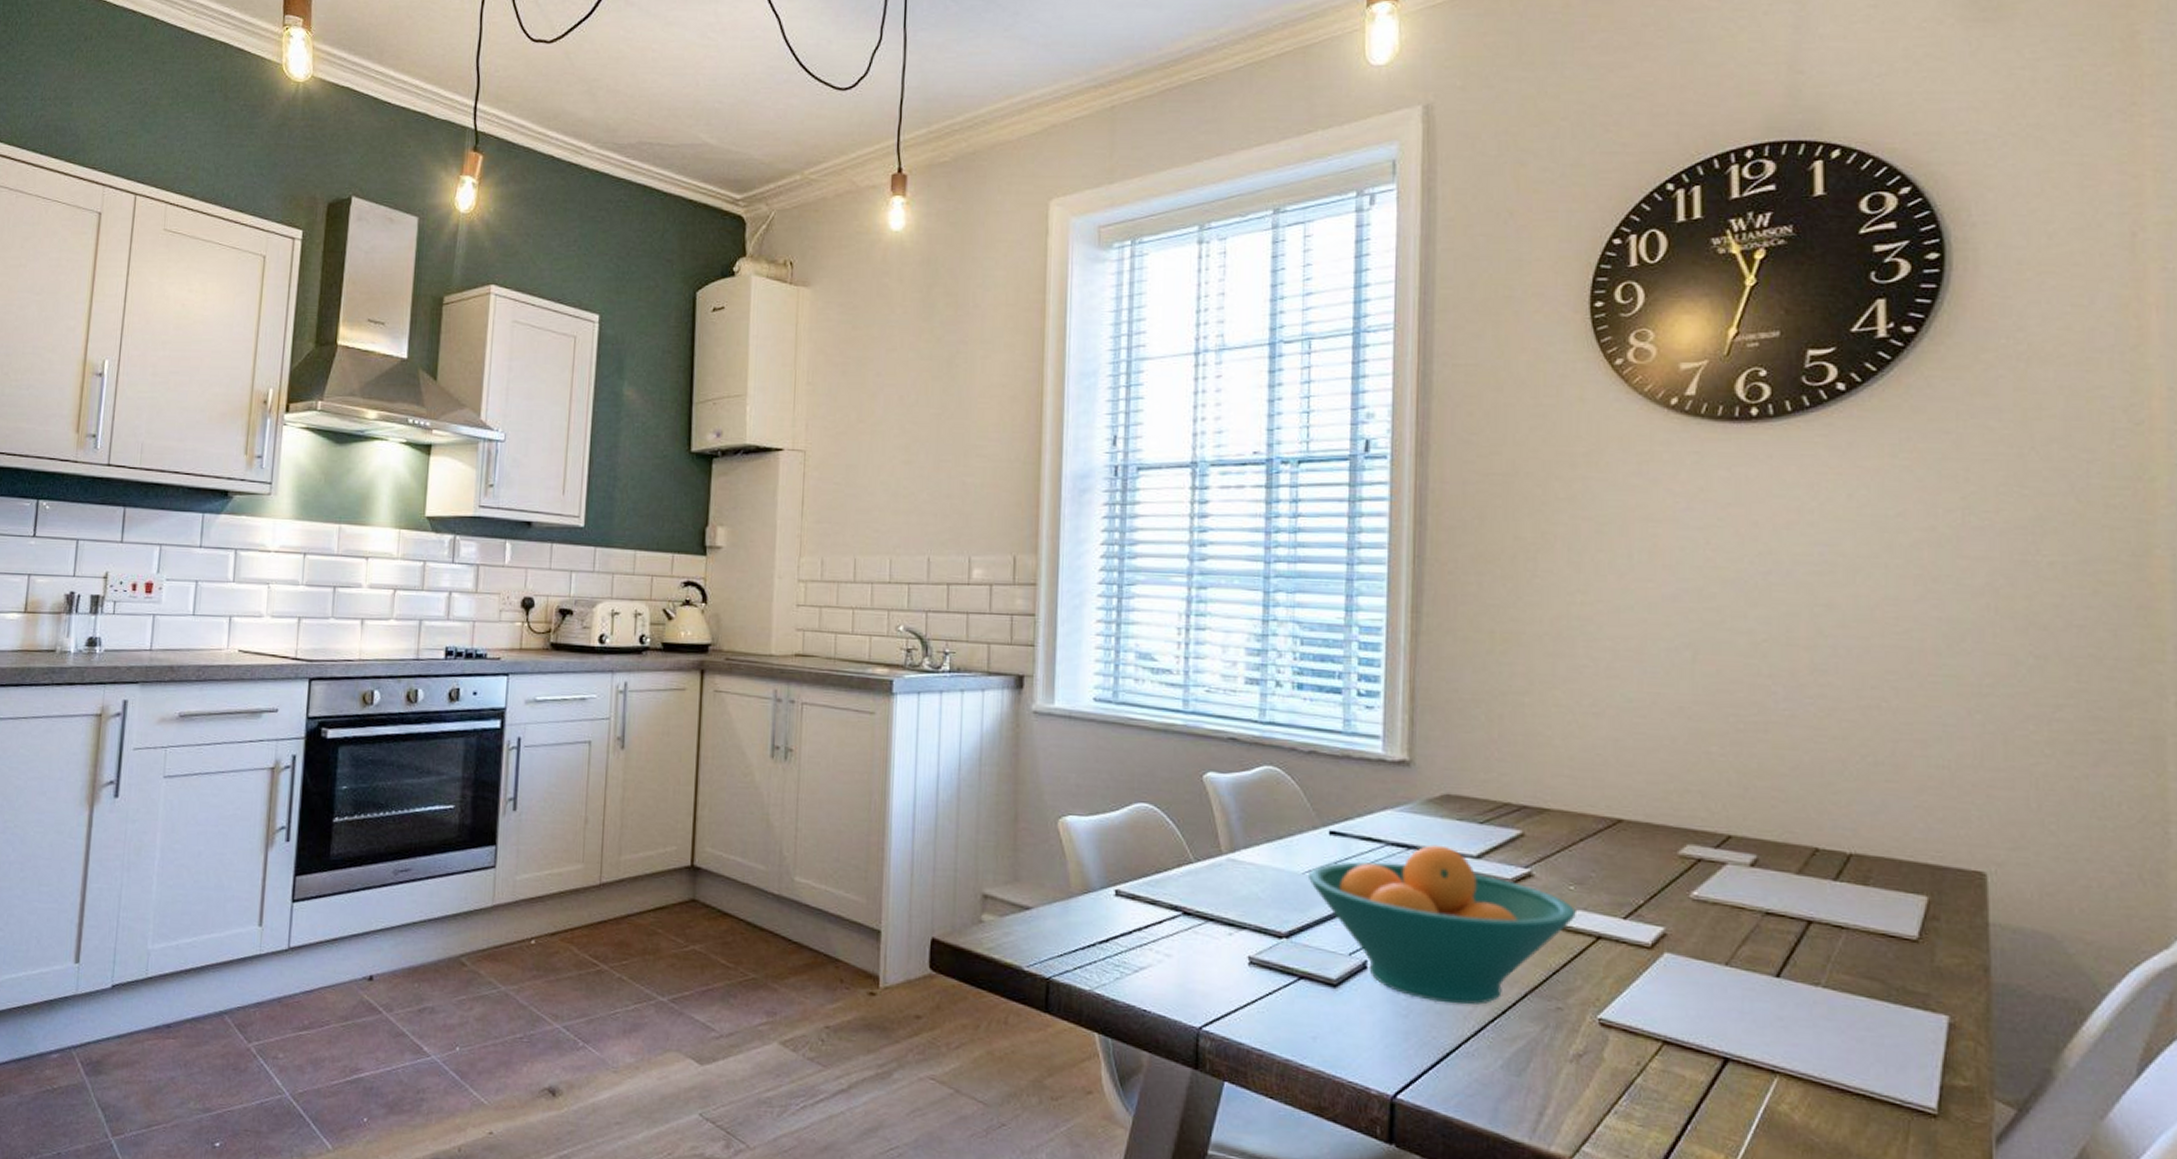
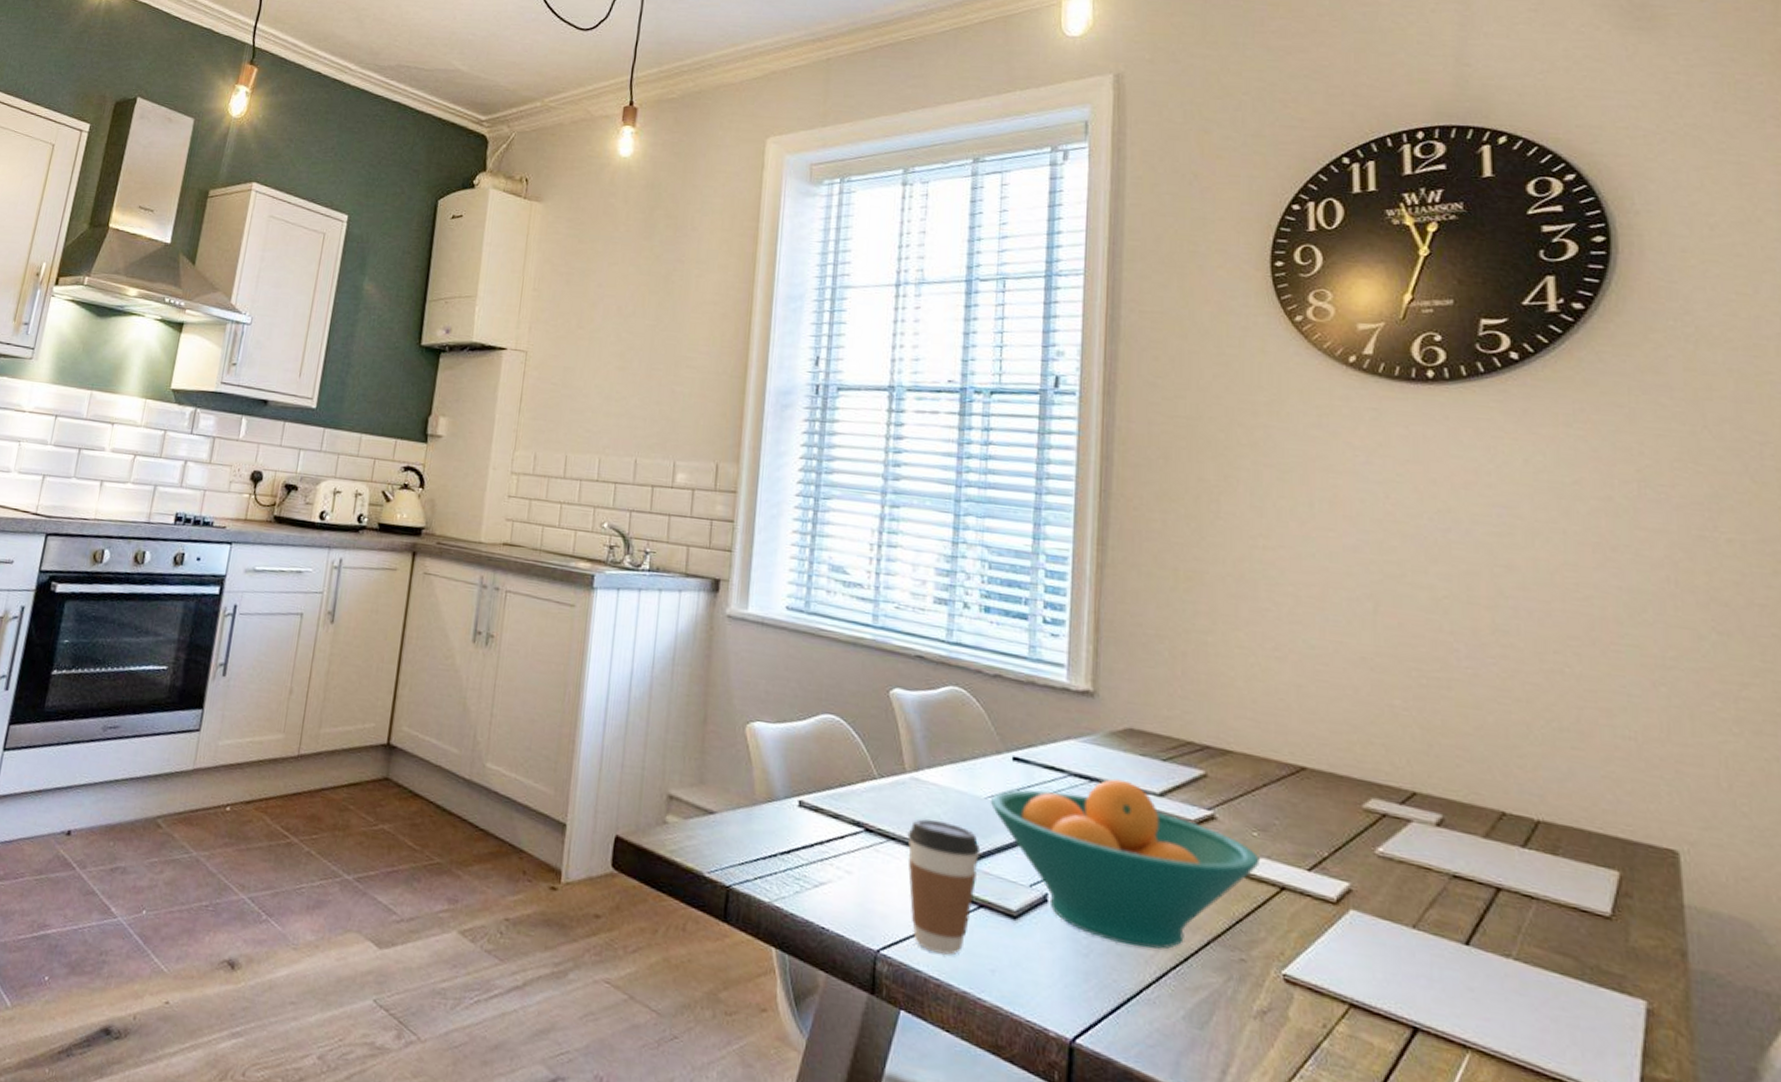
coffee cup: none [1226,898,1300,1027] -> present [907,819,981,955]

